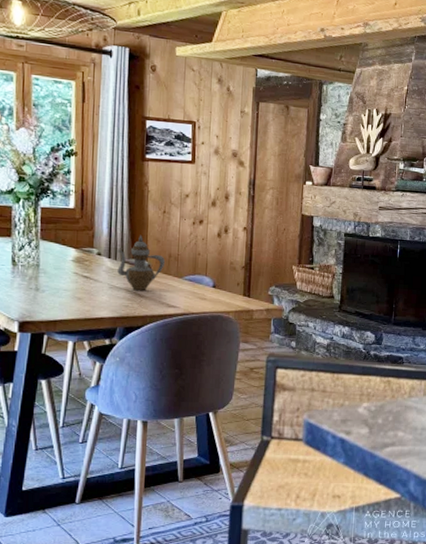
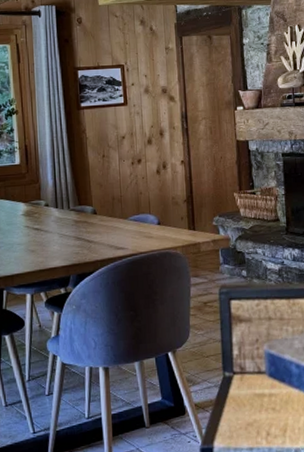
teapot: present [117,234,166,291] -> none [63,181,110,237]

